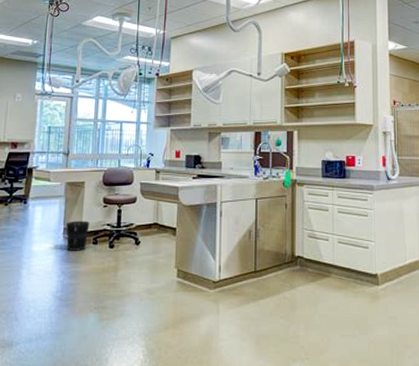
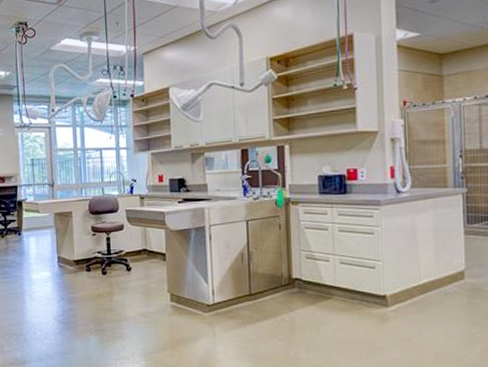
wastebasket: present [66,220,90,251] -> none [59,249,82,278]

